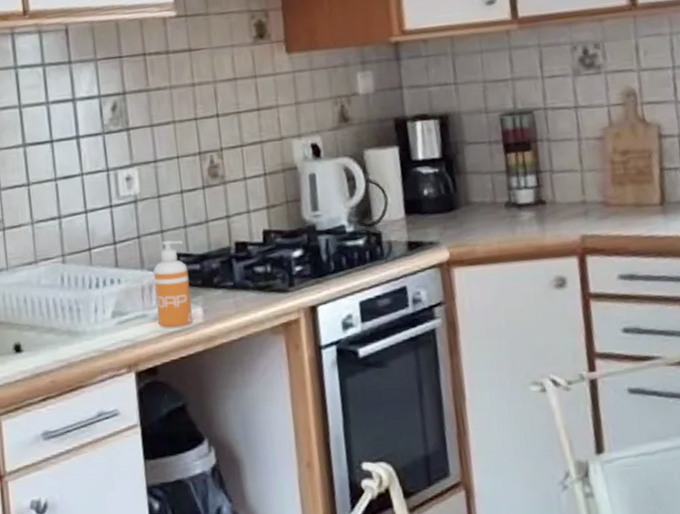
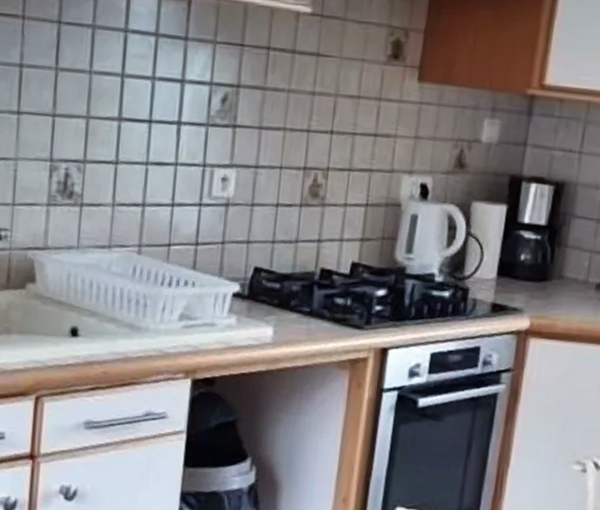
soap dispenser: present [153,240,193,330] -> none [224,252,269,345]

